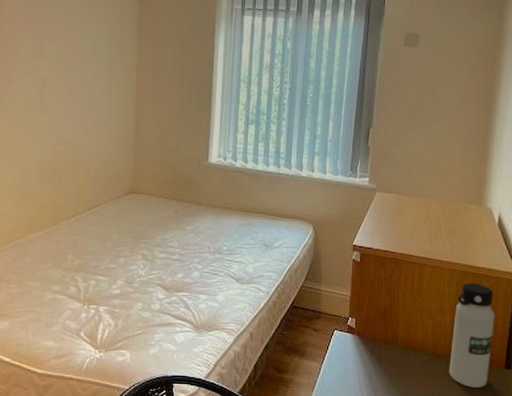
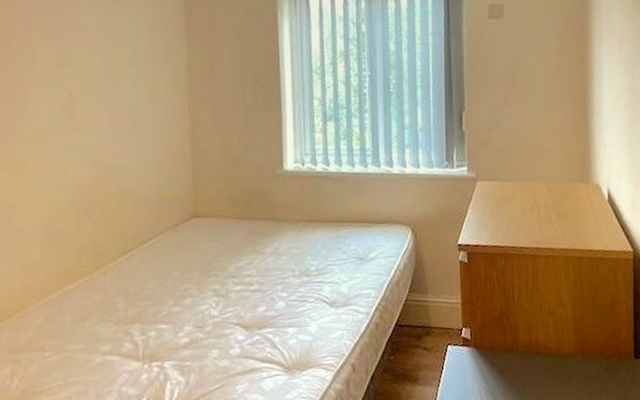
water bottle: present [449,282,495,388] -> none [575,268,619,386]

